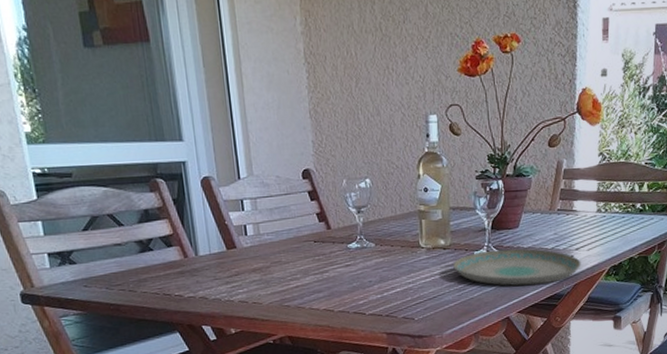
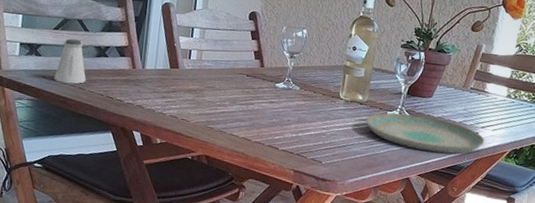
saltshaker: none [97,237,135,289] -> present [54,38,86,84]

